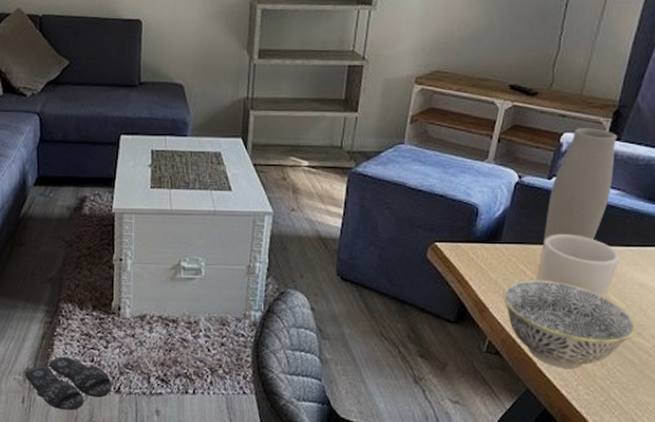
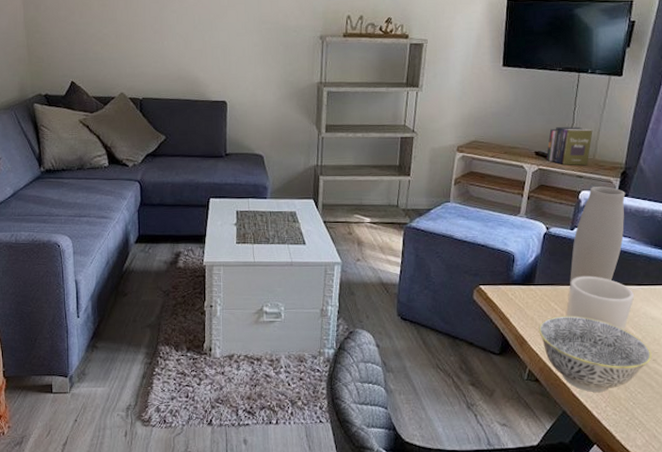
slippers: present [25,356,111,410] -> none [128,393,204,442]
books: none [522,55,582,102] -> present [546,127,593,166]

